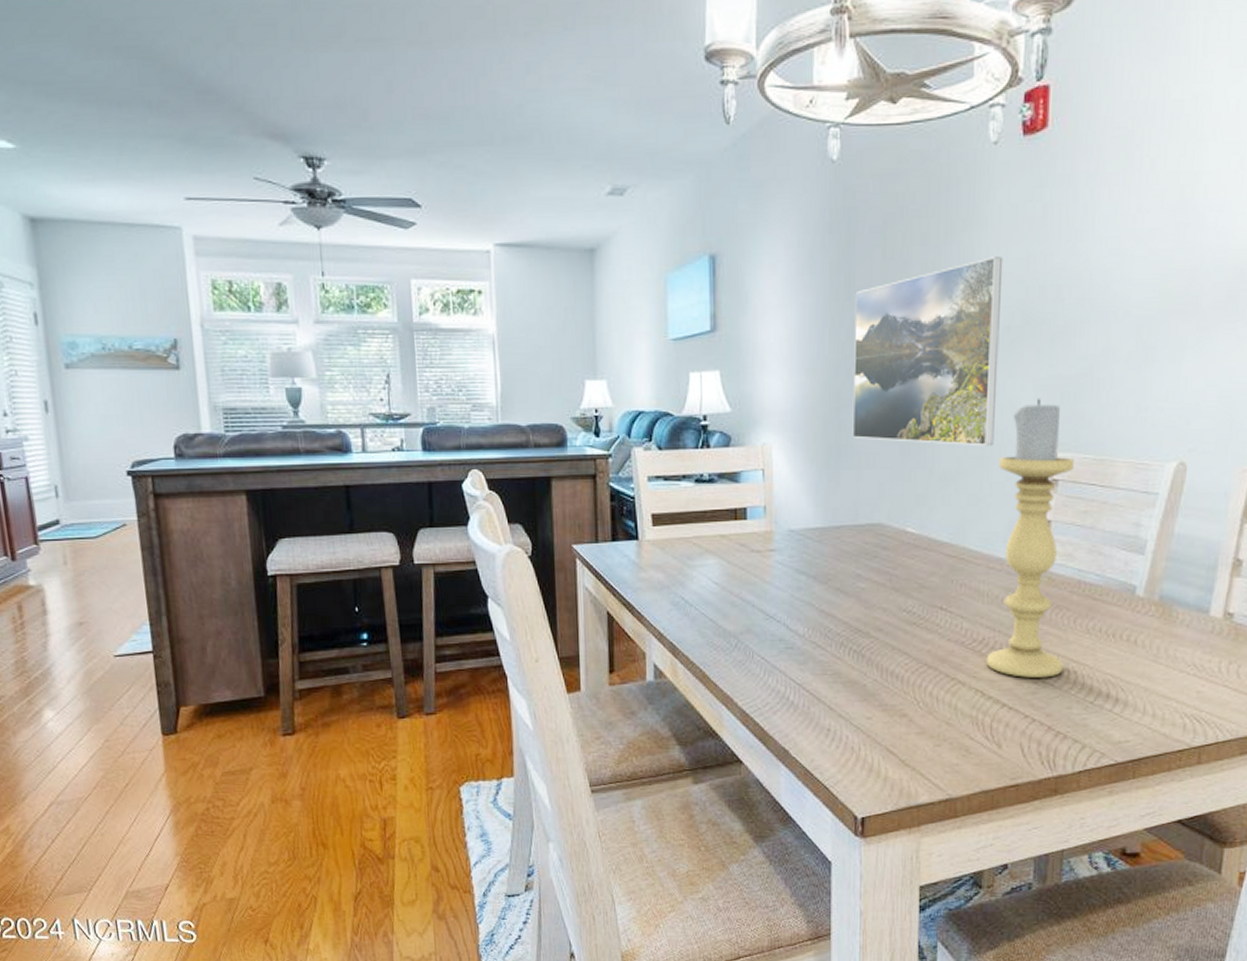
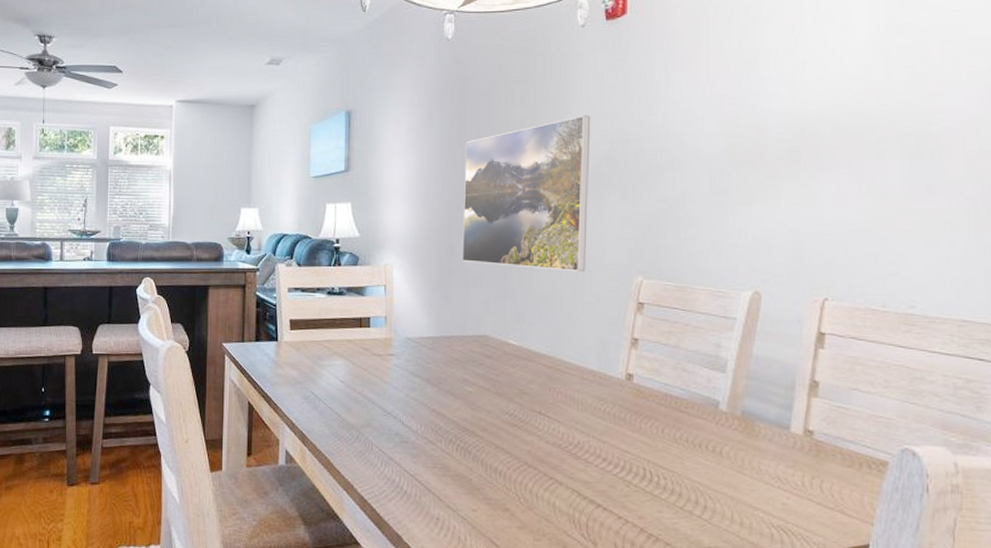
candle holder: present [986,398,1075,678] -> none [582,232,659,482]

